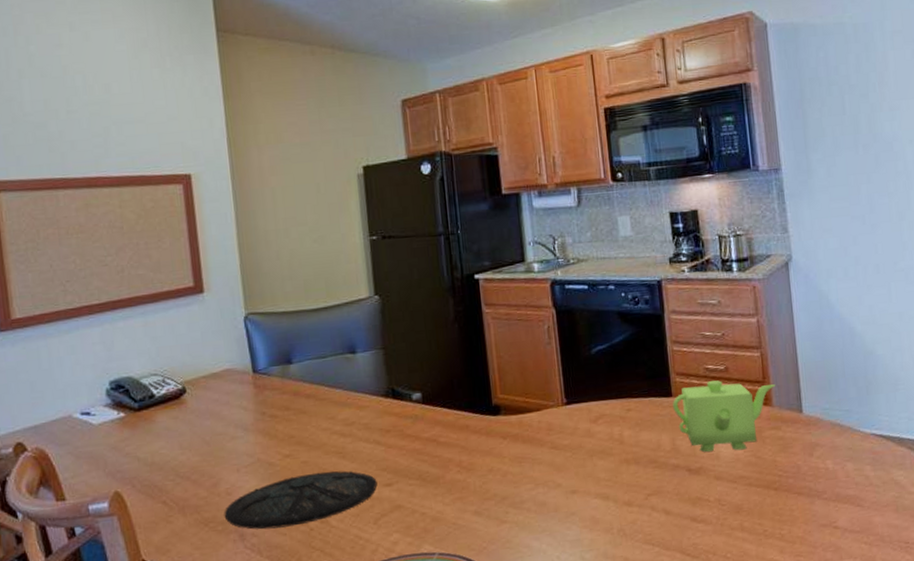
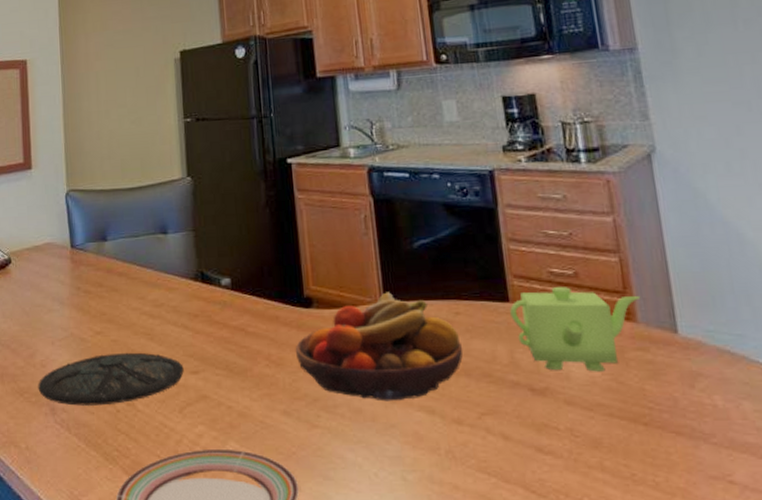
fruit bowl: none [484,395,634,493] -> present [295,292,463,402]

